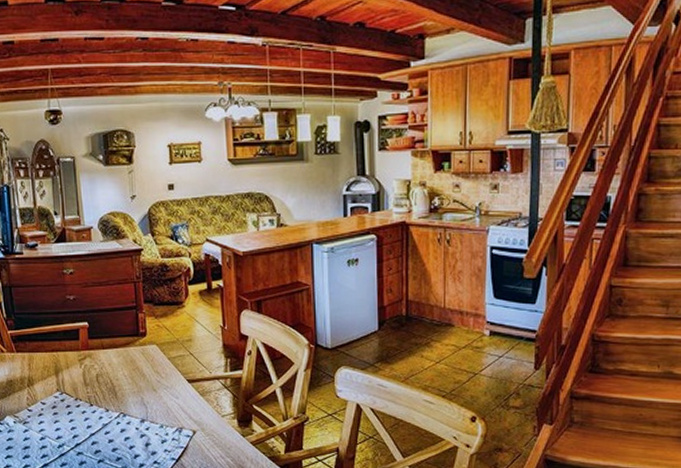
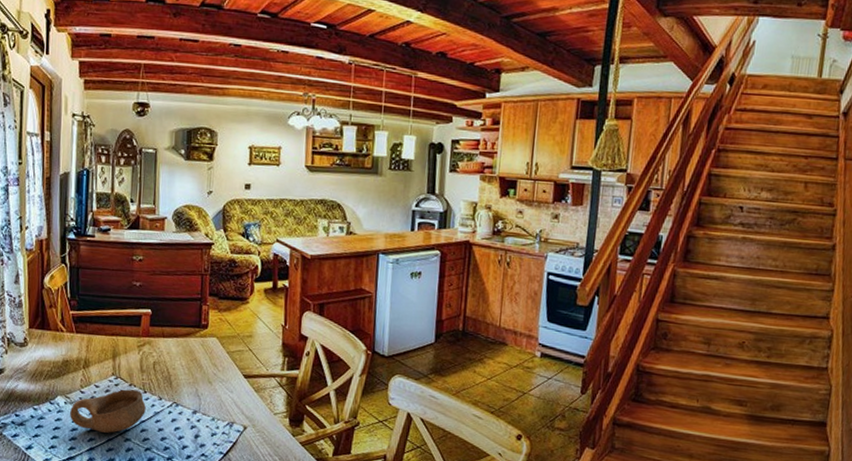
bowl: none [20,404,94,448] -> present [70,389,146,433]

